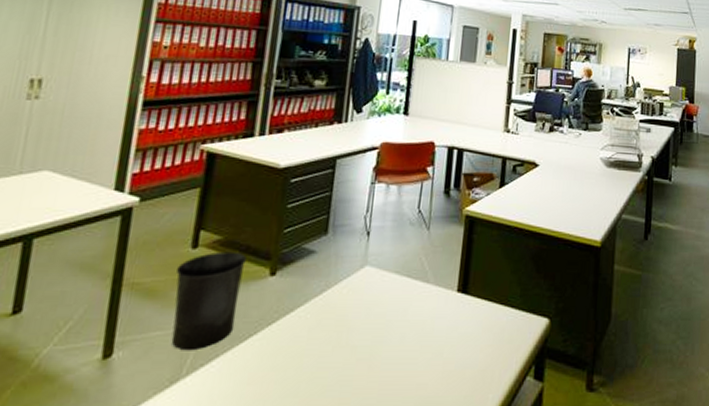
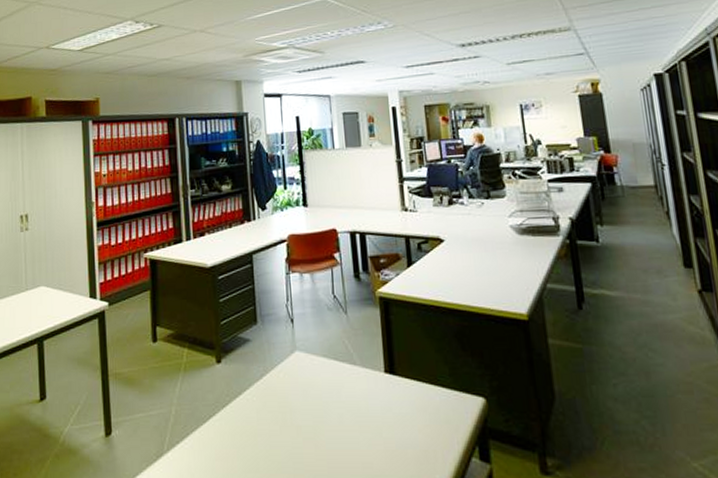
waste bin: present [171,251,247,349] -> none [145,343,197,429]

